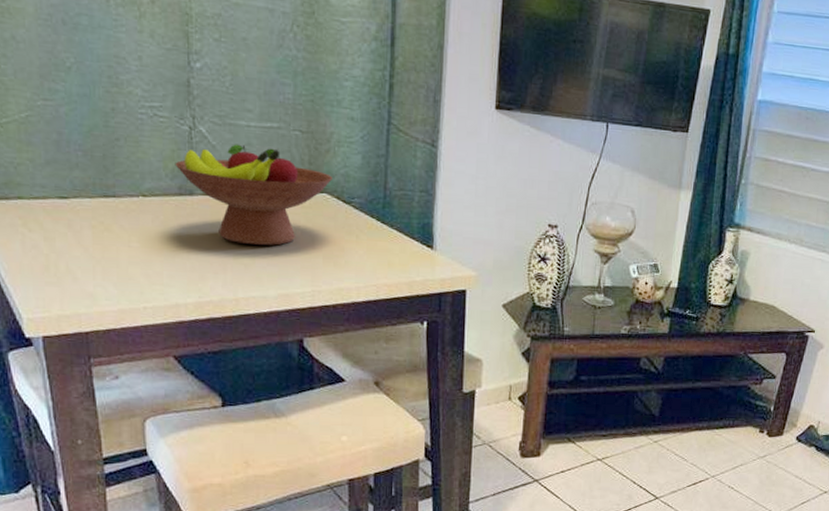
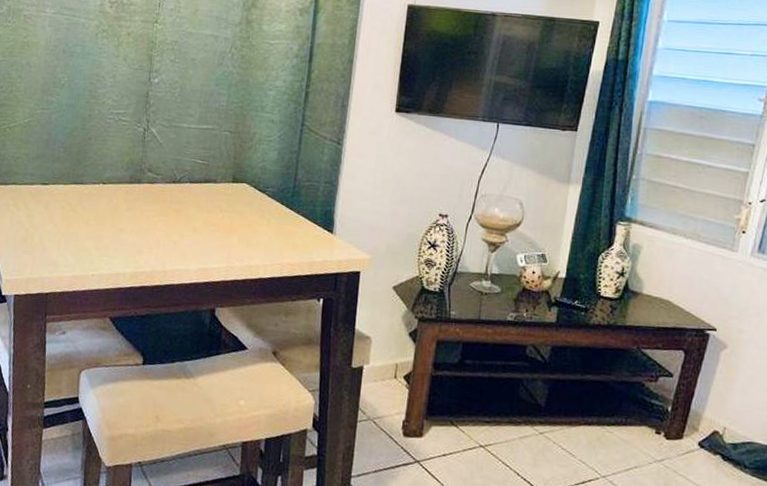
fruit bowl: present [175,144,332,246] -> none [129,142,252,226]

